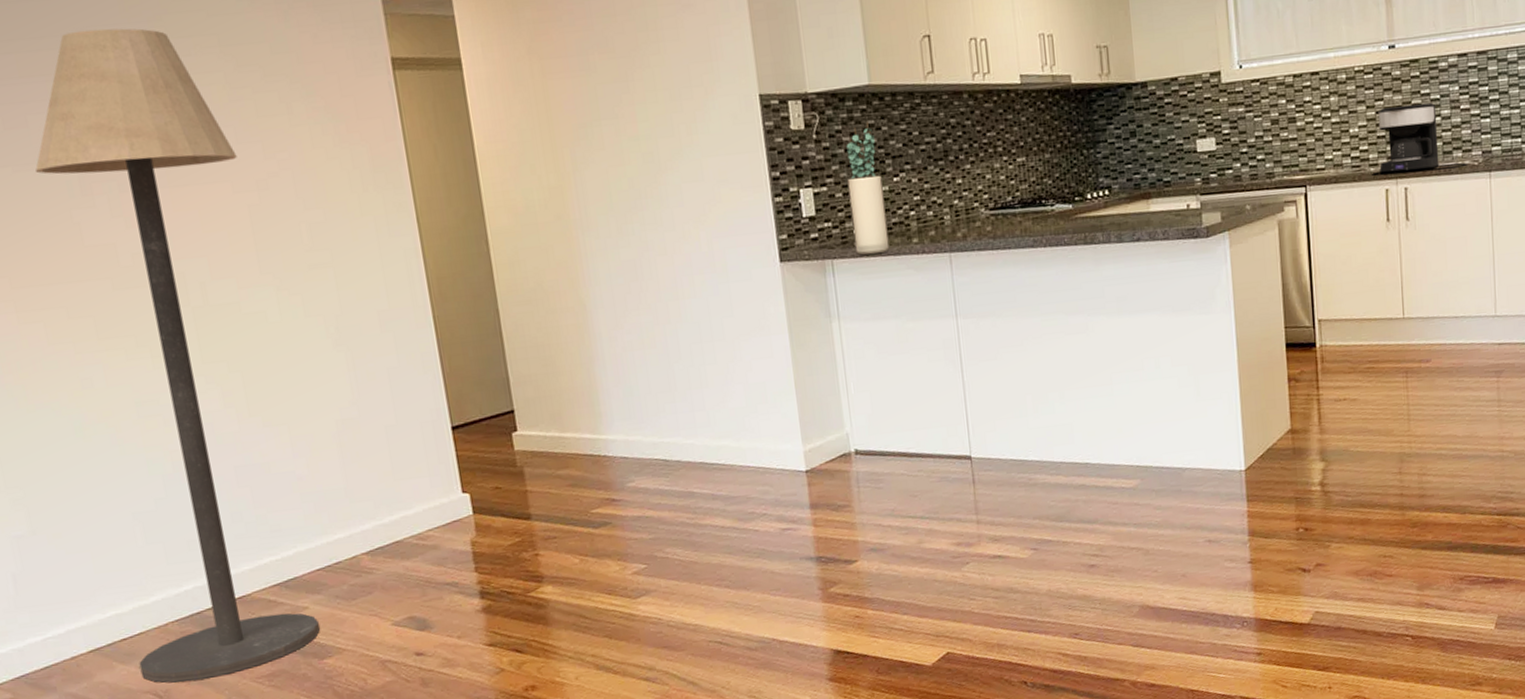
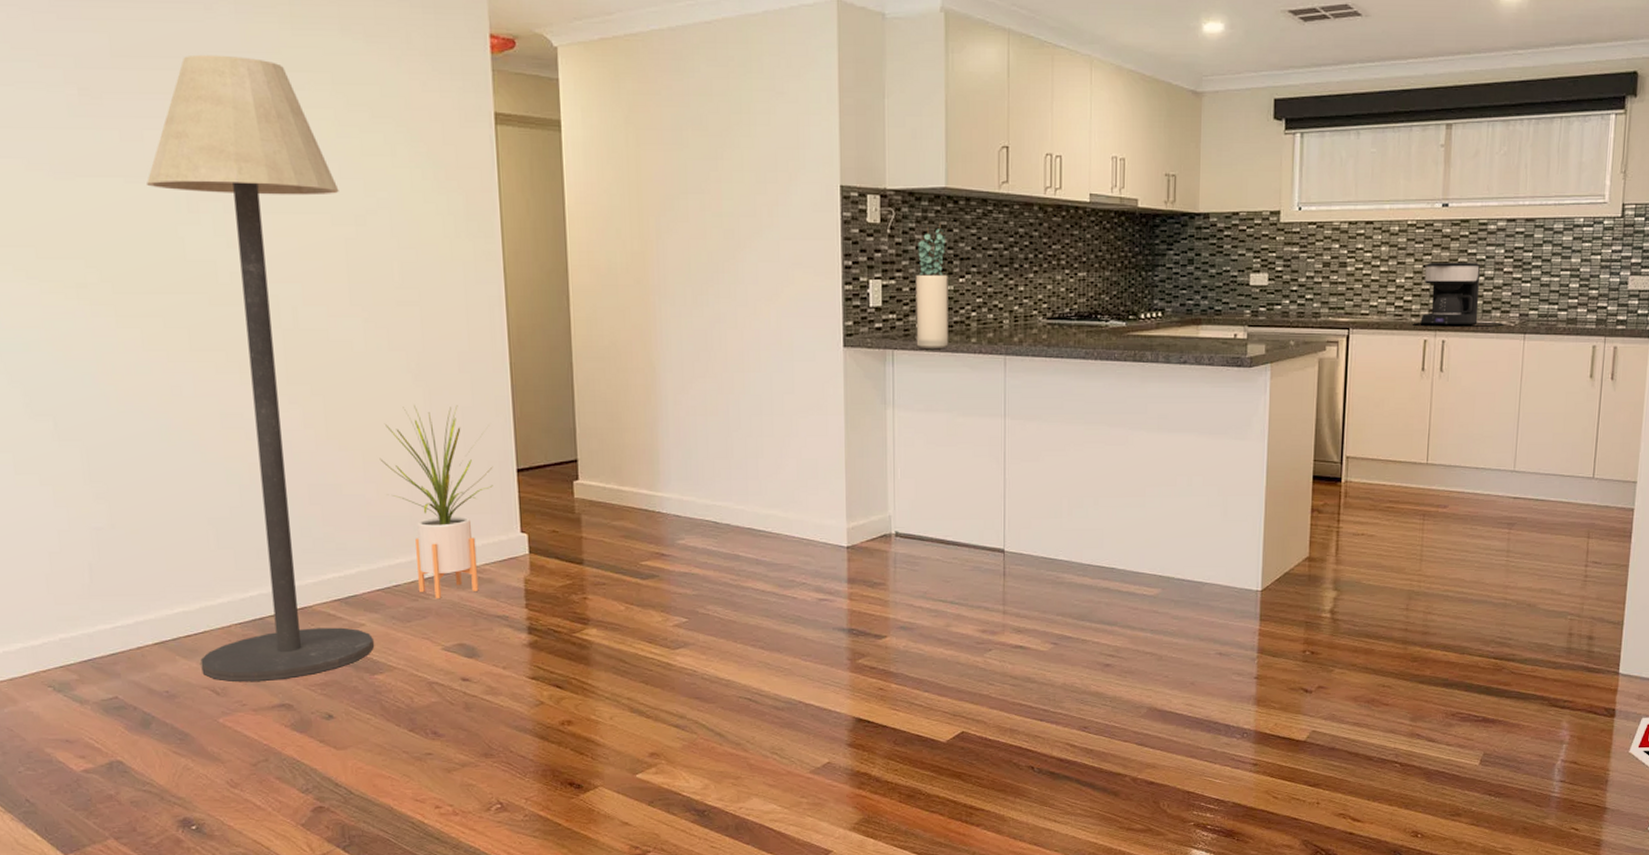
house plant: none [306,366,429,573] -> present [379,405,493,600]

